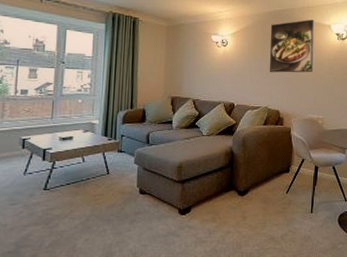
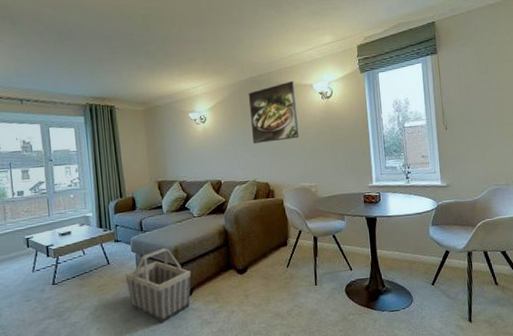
basket: none [123,163,193,238] -> present [125,248,192,322]

